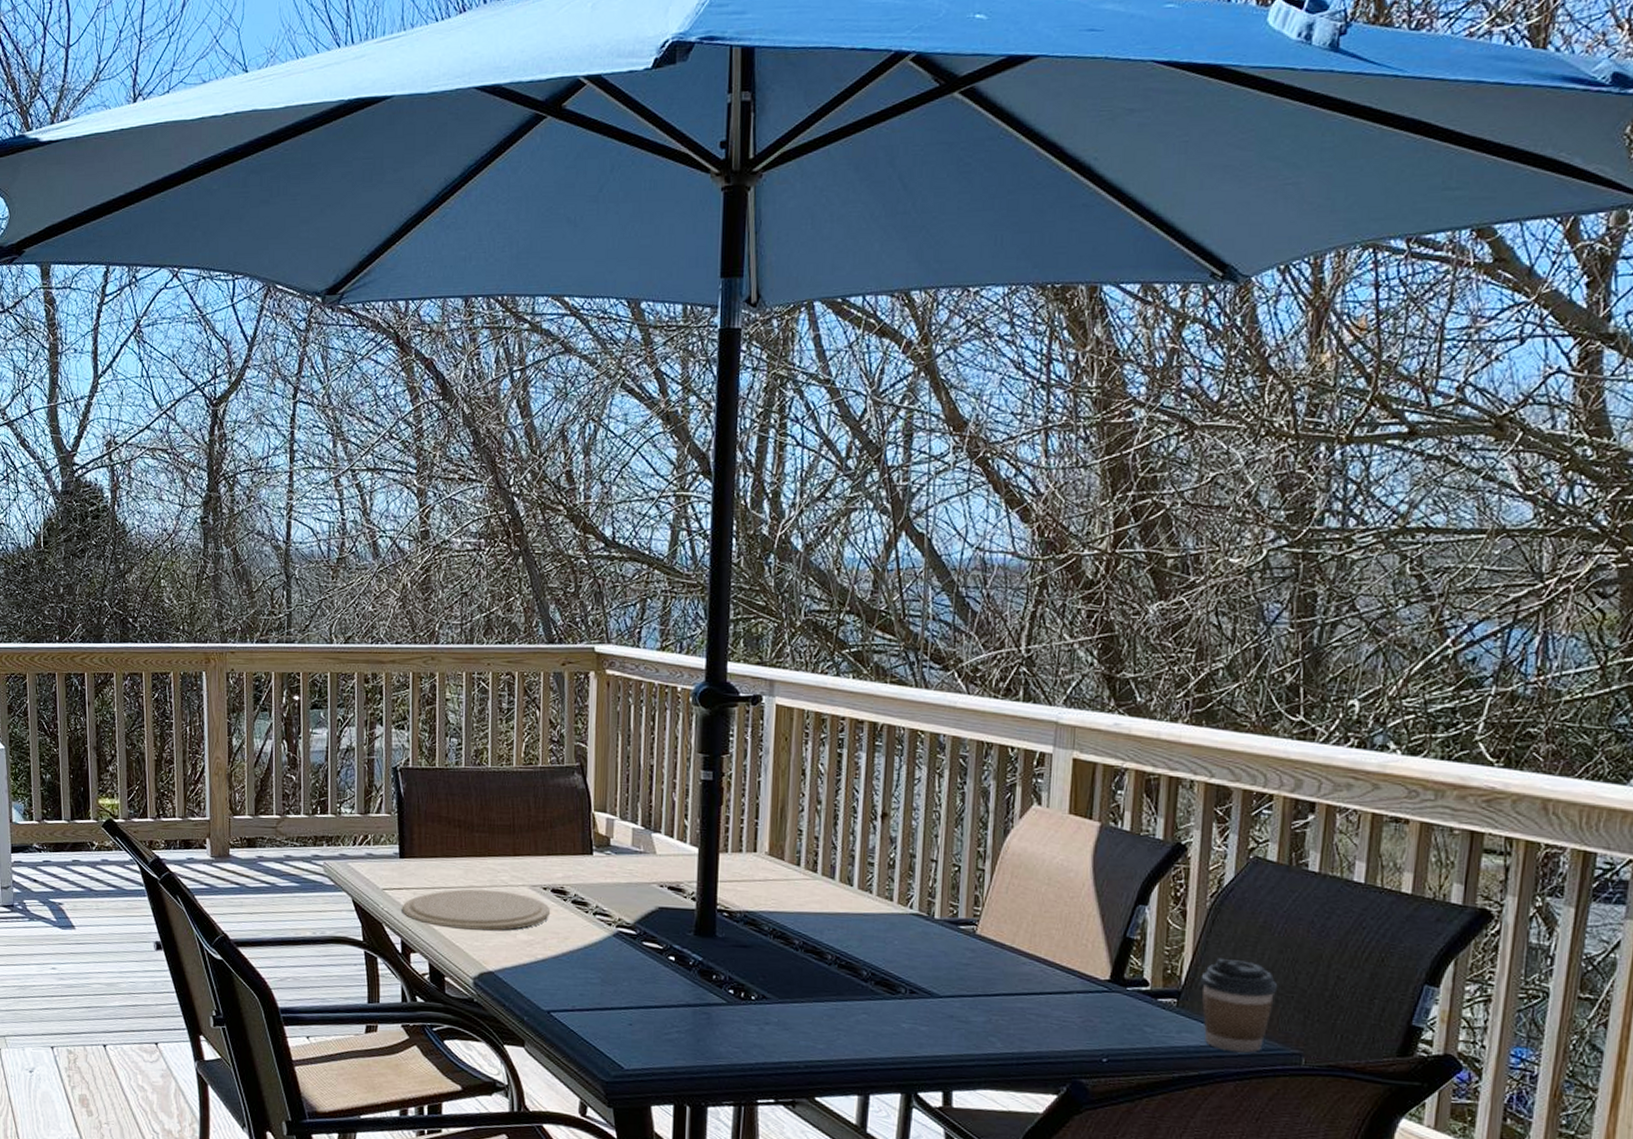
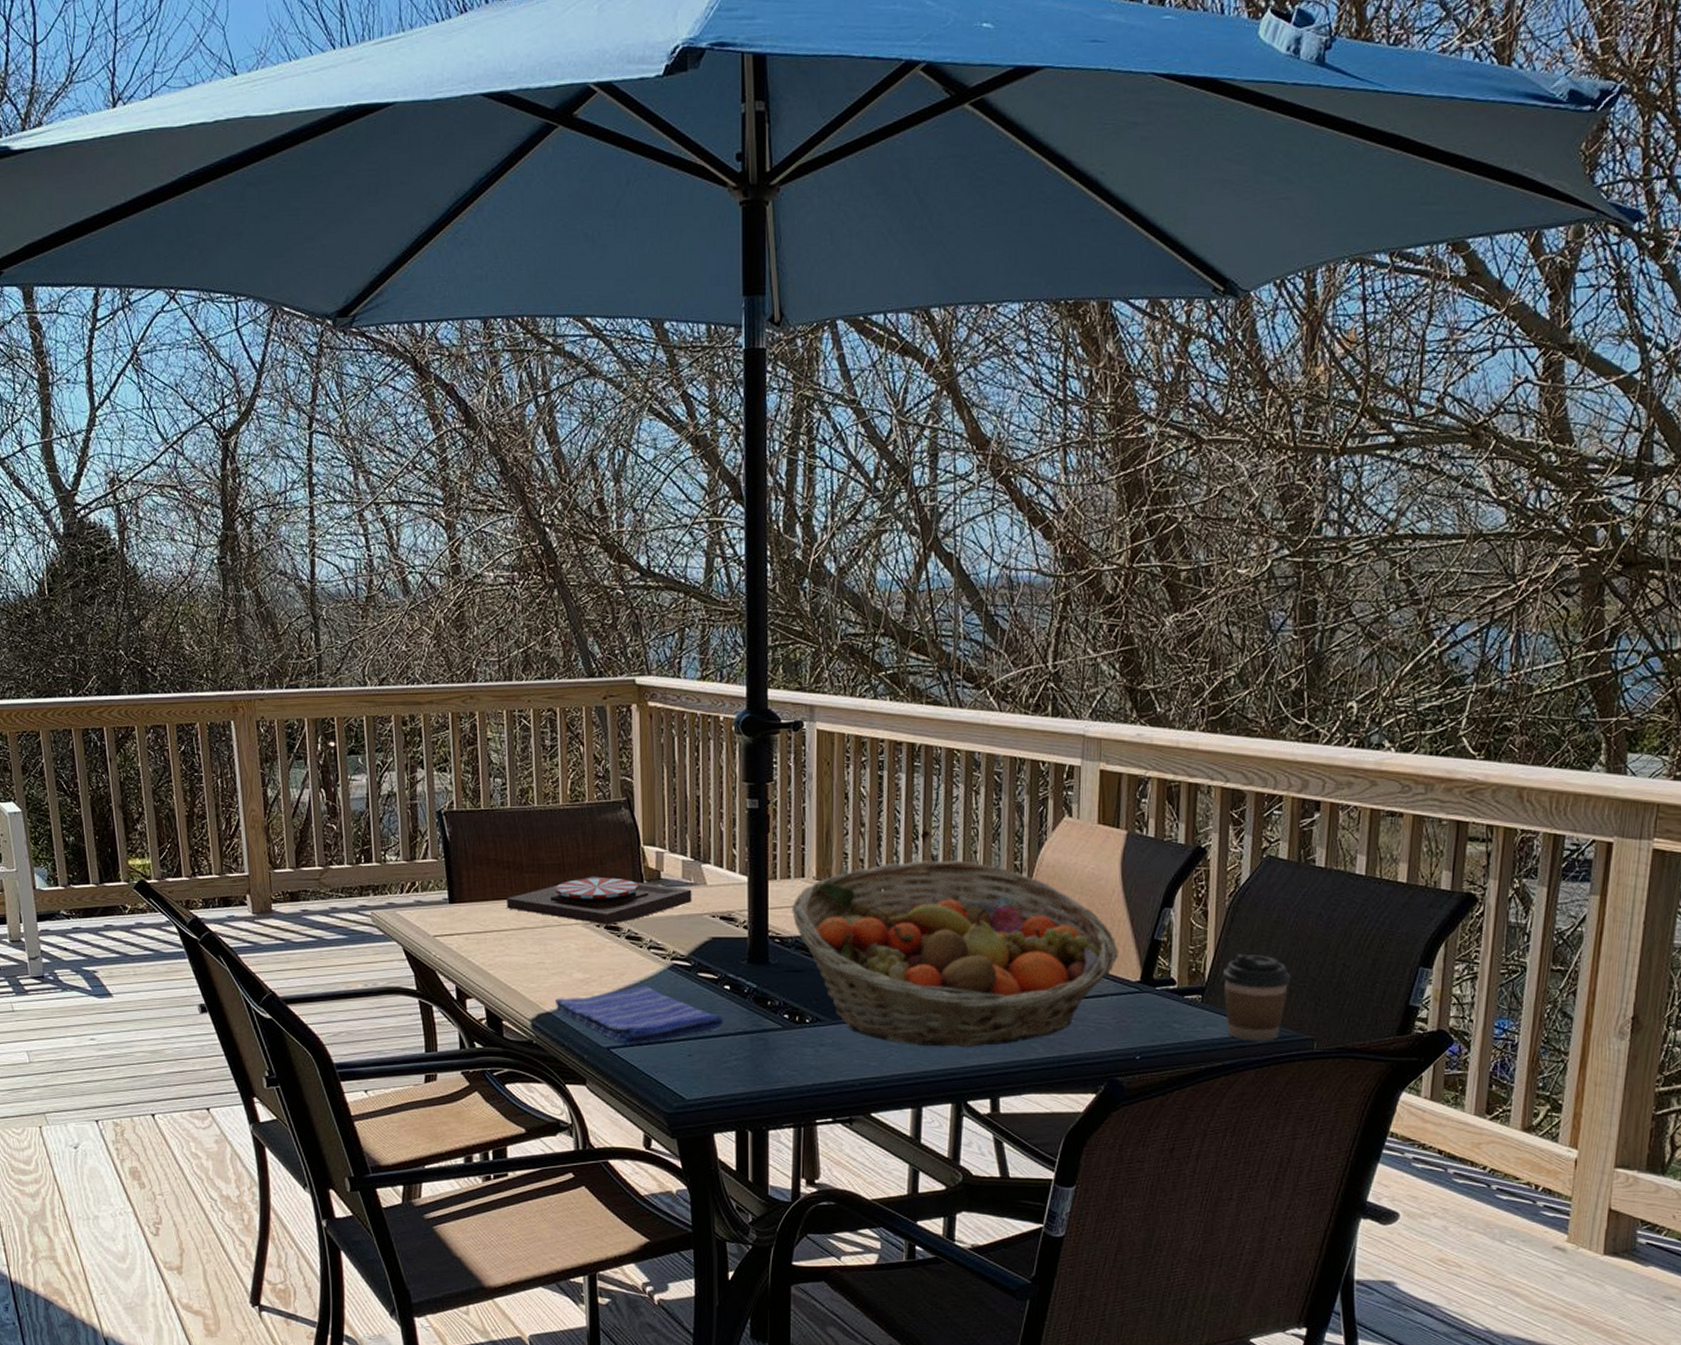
plate: present [403,889,550,931] -> none [456,930,604,971]
plate: none [455,839,641,888] -> present [506,876,692,925]
dish towel: none [497,951,666,1010] -> present [554,986,723,1046]
fruit basket: none [742,841,1087,1037] -> present [792,860,1118,1047]

